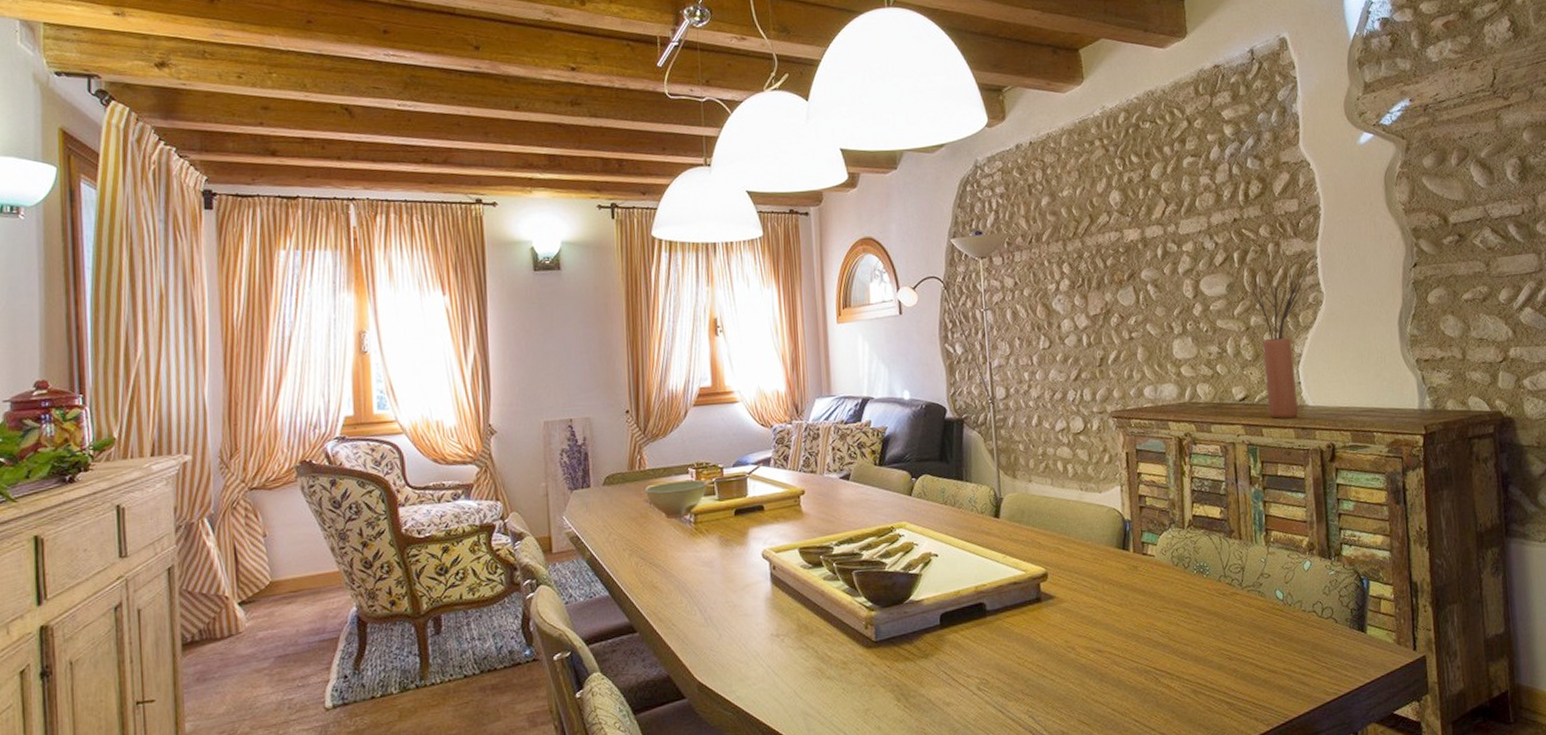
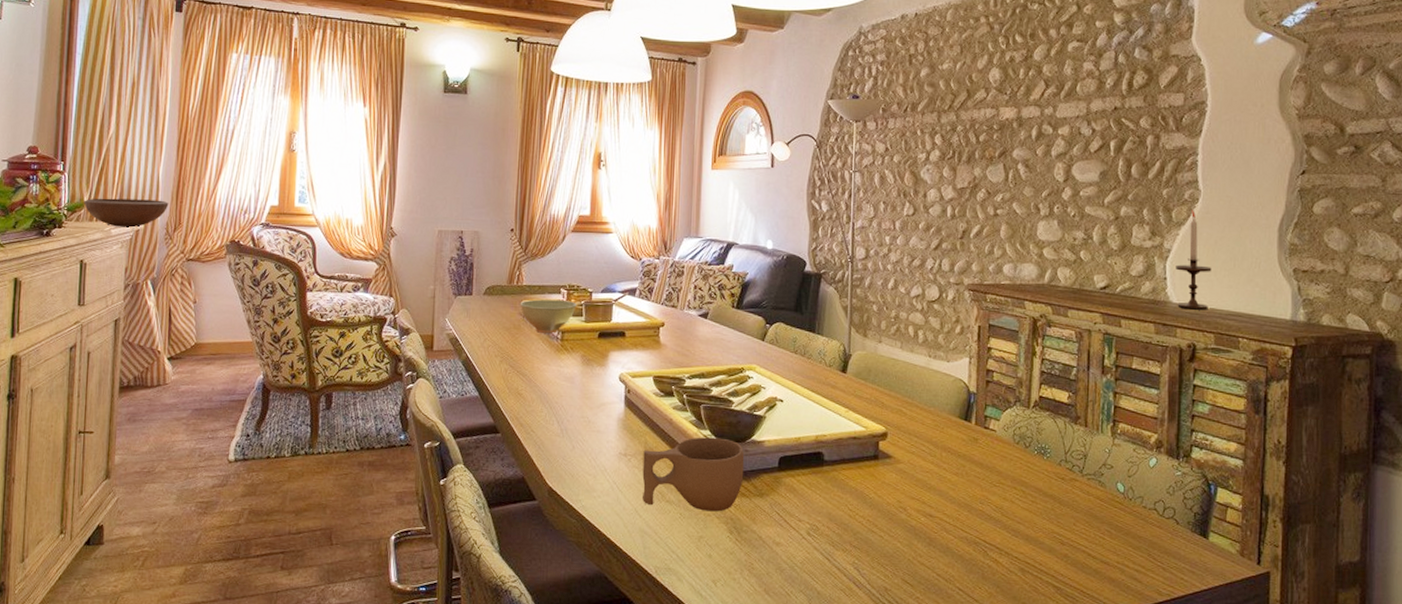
bowl: none [114,425,220,462] -> present [84,198,169,228]
cup: none [796,603,906,684] -> present [642,437,745,512]
vase: present [1251,268,1307,420] -> none [1124,160,1186,314]
candlestick: none [1308,312,1342,411] -> present [1176,210,1212,310]

